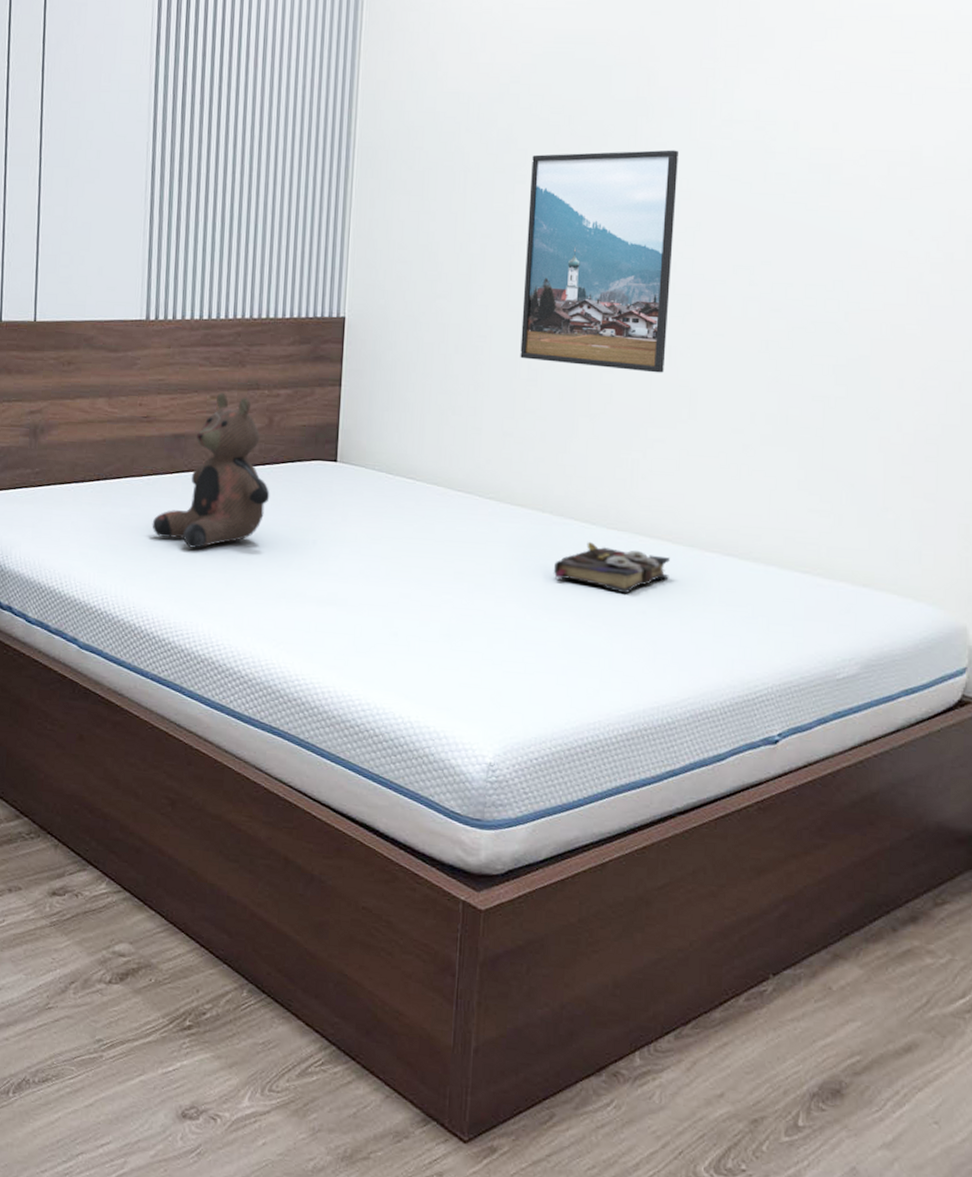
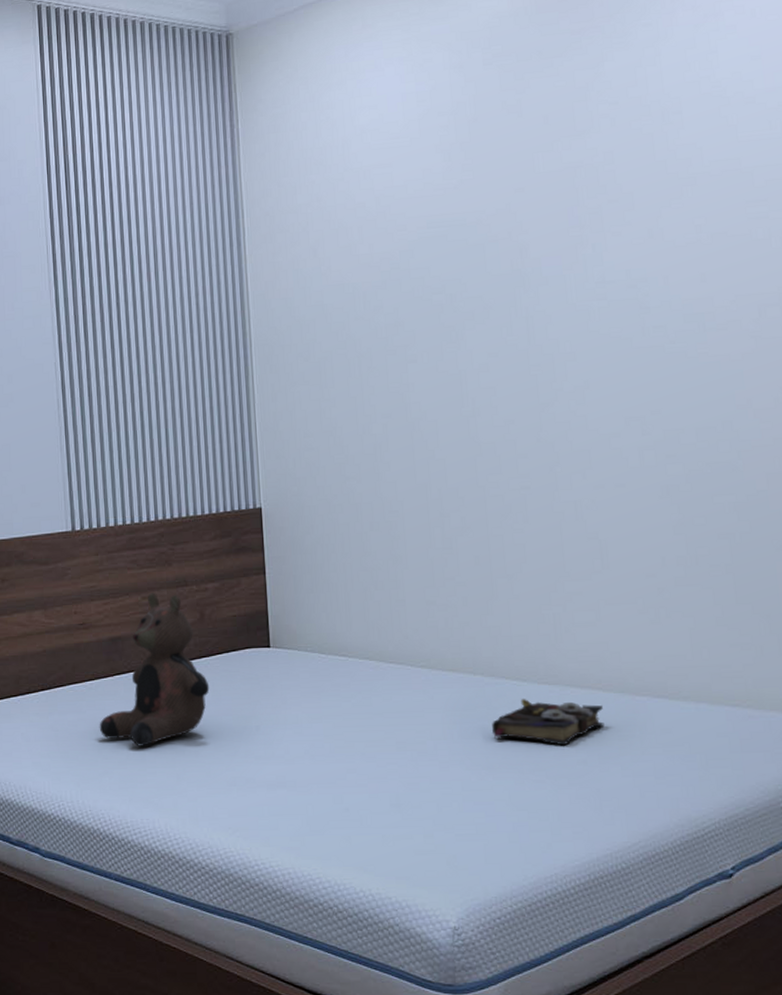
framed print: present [520,149,678,373] -> none [420,315,572,529]

